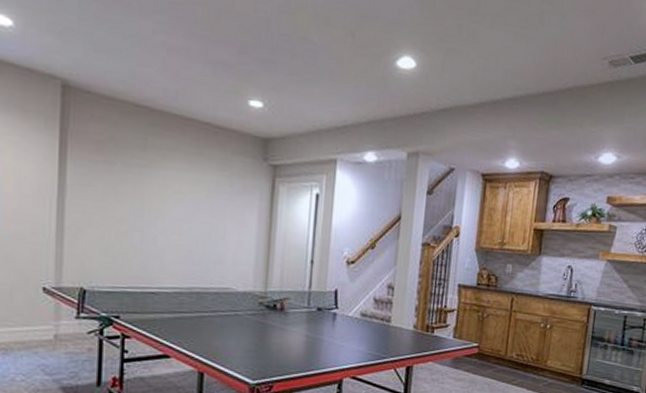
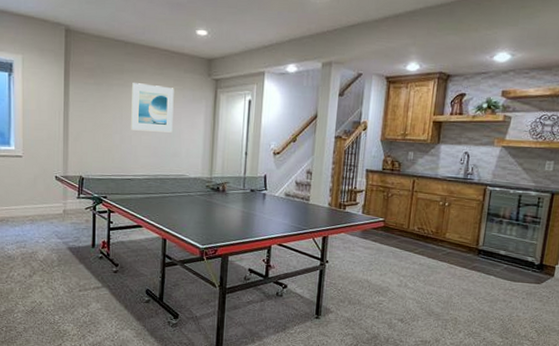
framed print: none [156,163,218,232] -> present [131,83,174,133]

